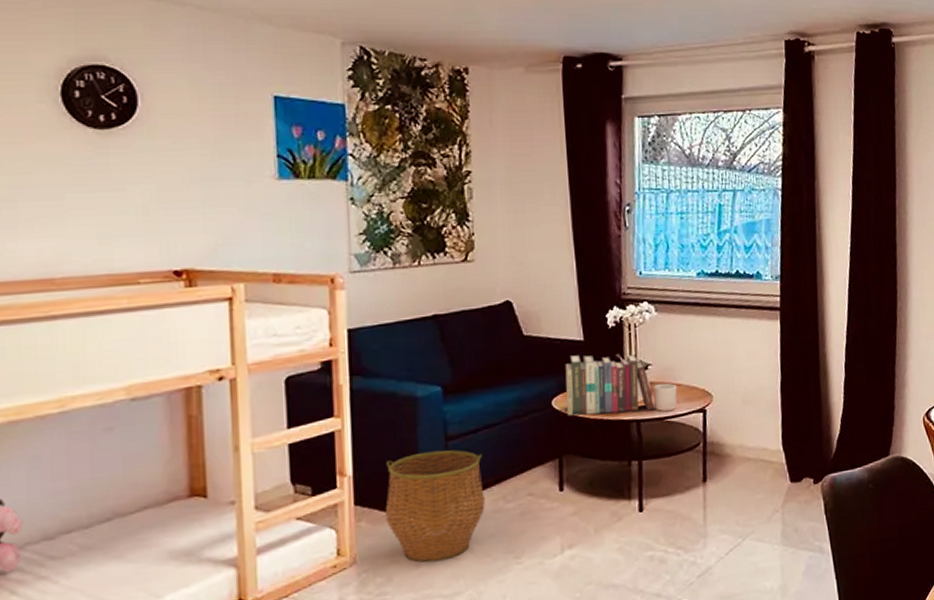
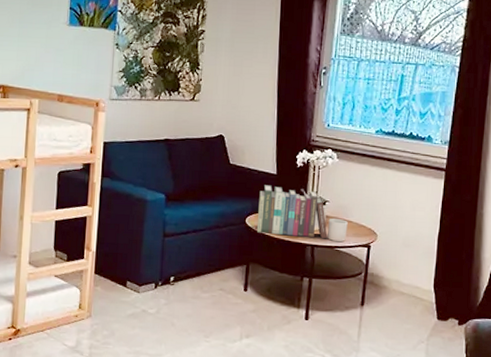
basket: present [385,450,486,562] -> none [115,242,189,328]

